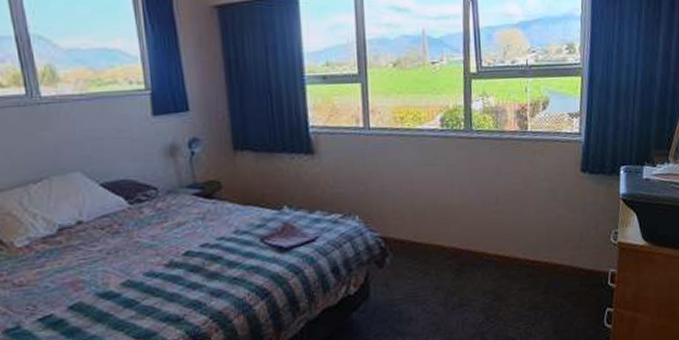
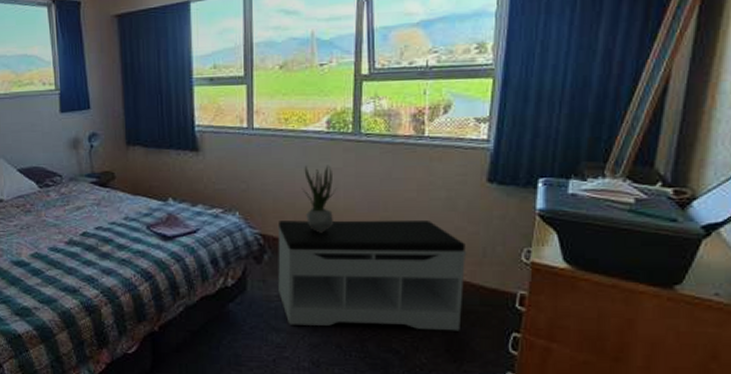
bench: none [398,210,568,327] -> present [277,219,467,331]
potted plant: none [419,162,452,231] -> present [301,165,336,233]

